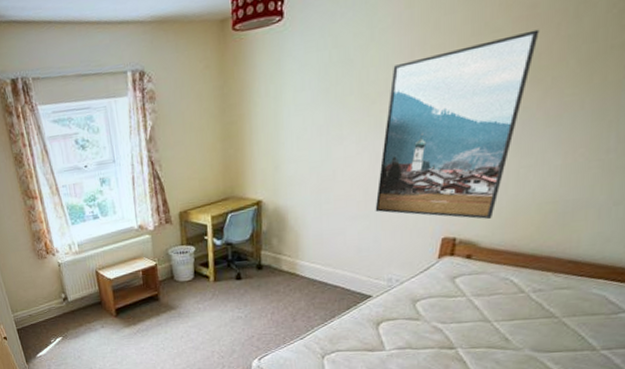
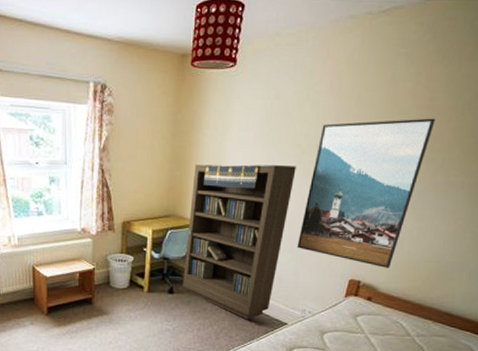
bookcase: none [249,119,366,297] -> present [183,164,296,320]

